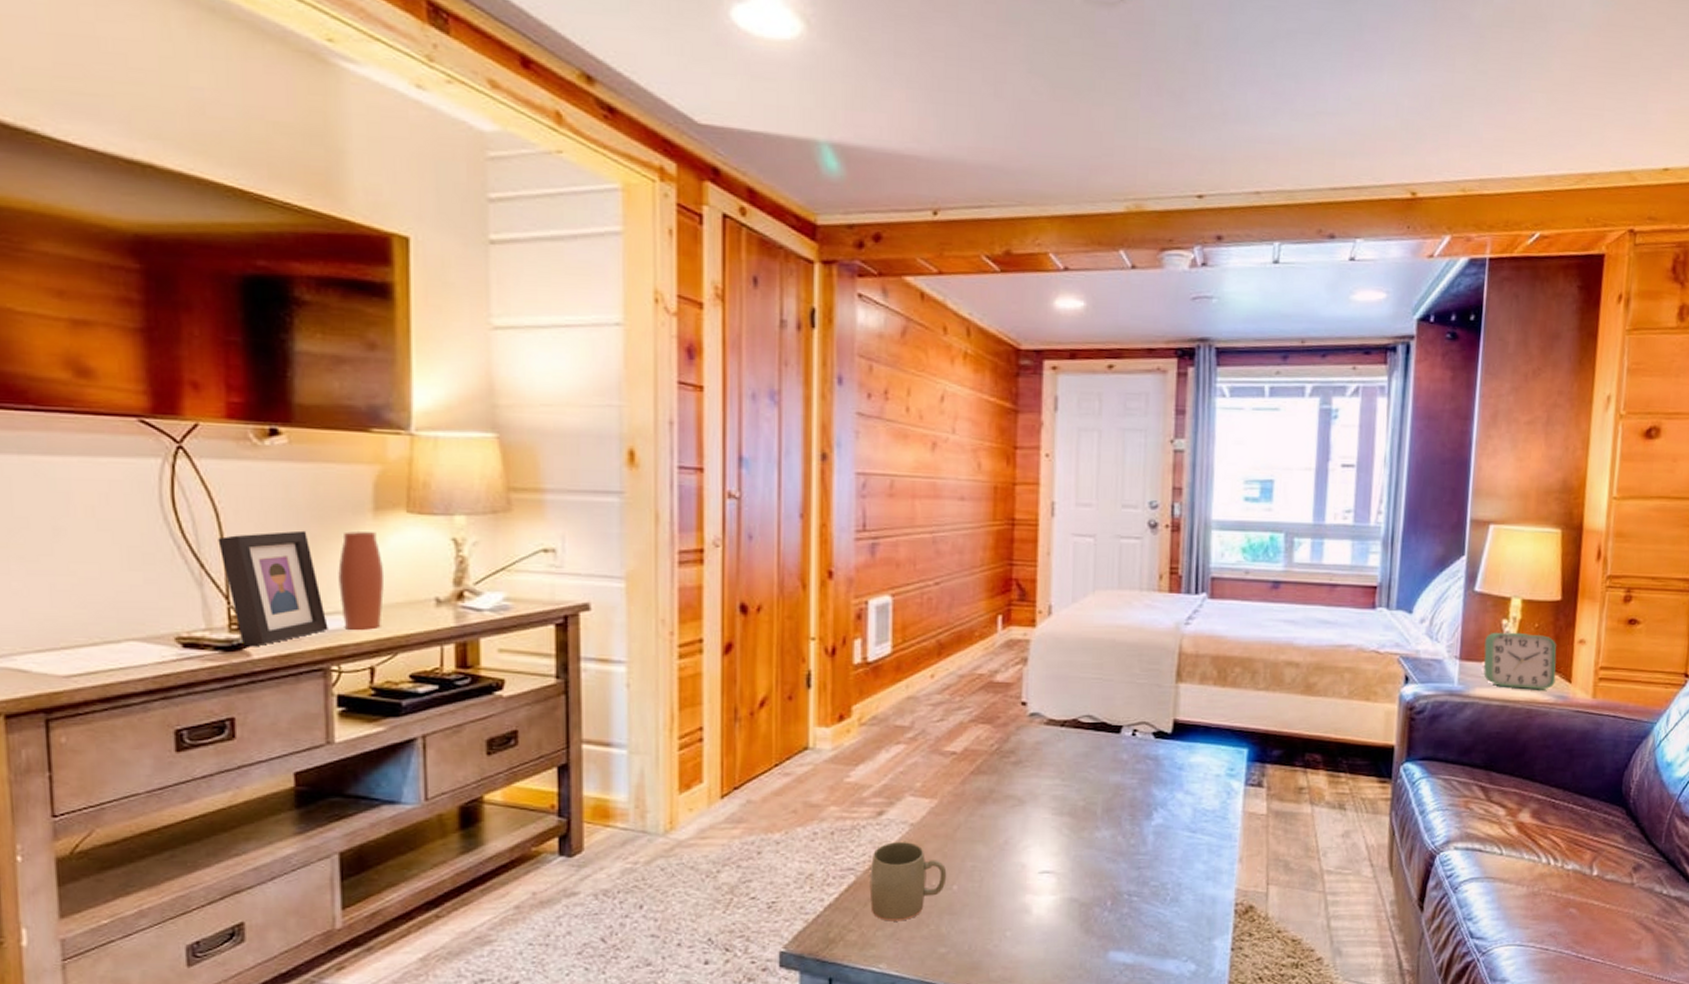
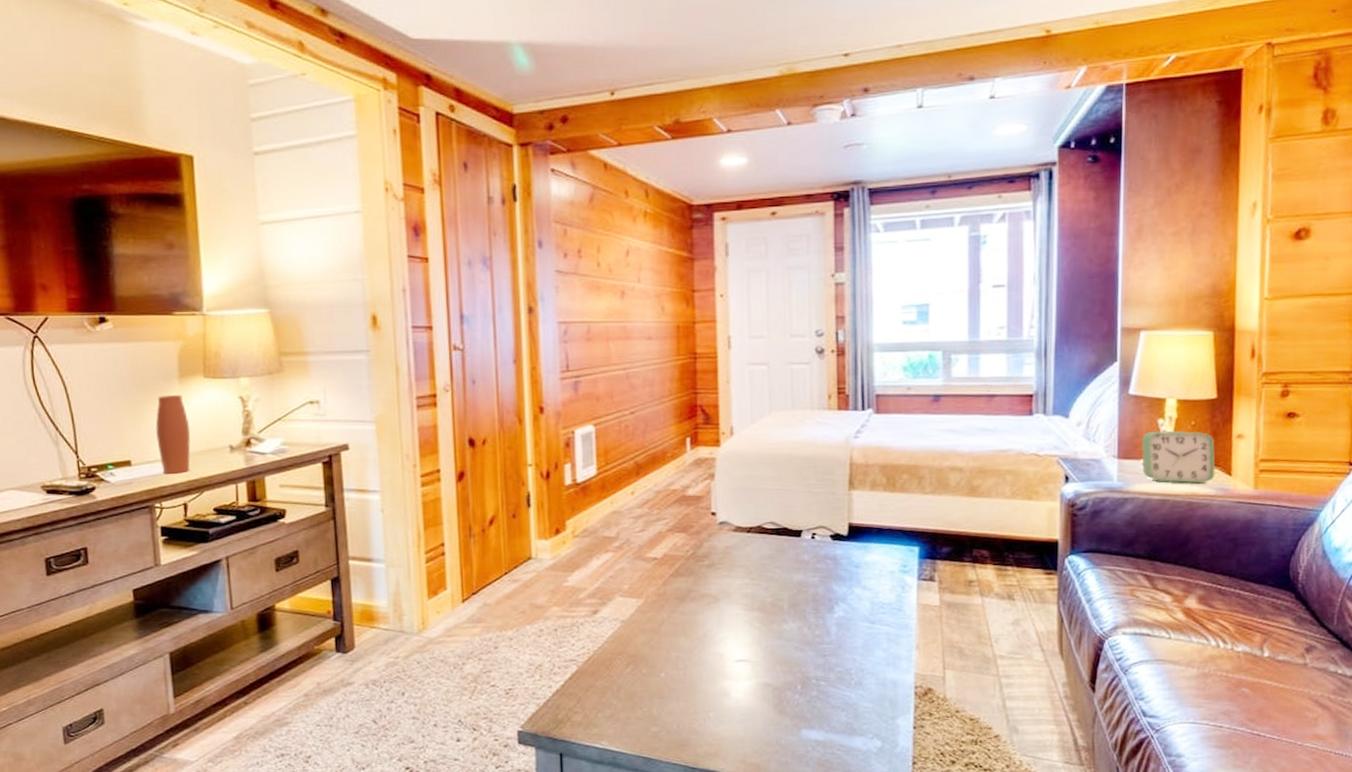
picture frame: present [218,530,328,647] -> none [67,397,151,491]
mug: present [869,842,947,922] -> none [589,636,655,705]

